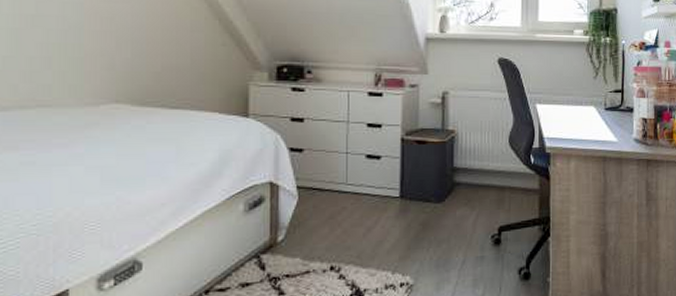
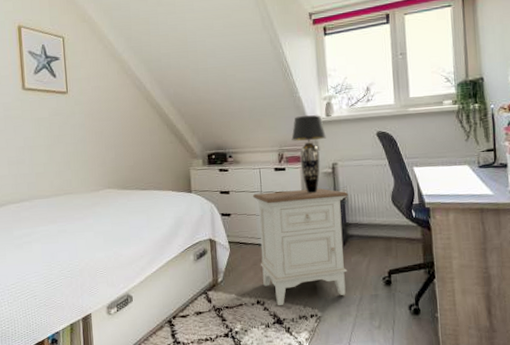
nightstand: none [335,121,460,273] -> present [252,188,349,306]
table lamp: none [394,28,438,127] -> present [291,115,326,193]

